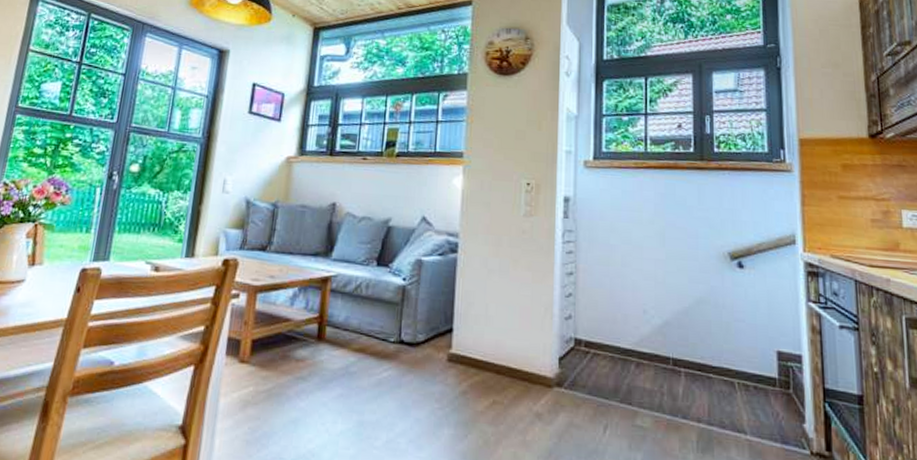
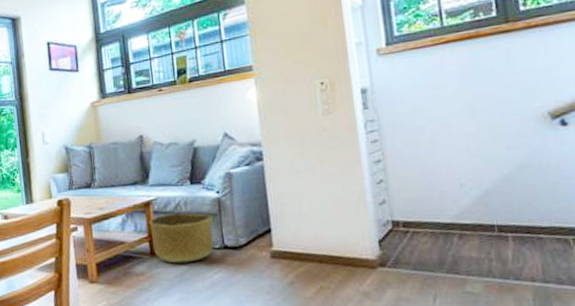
basket: none [322,294,393,354] -> present [150,213,214,263]

